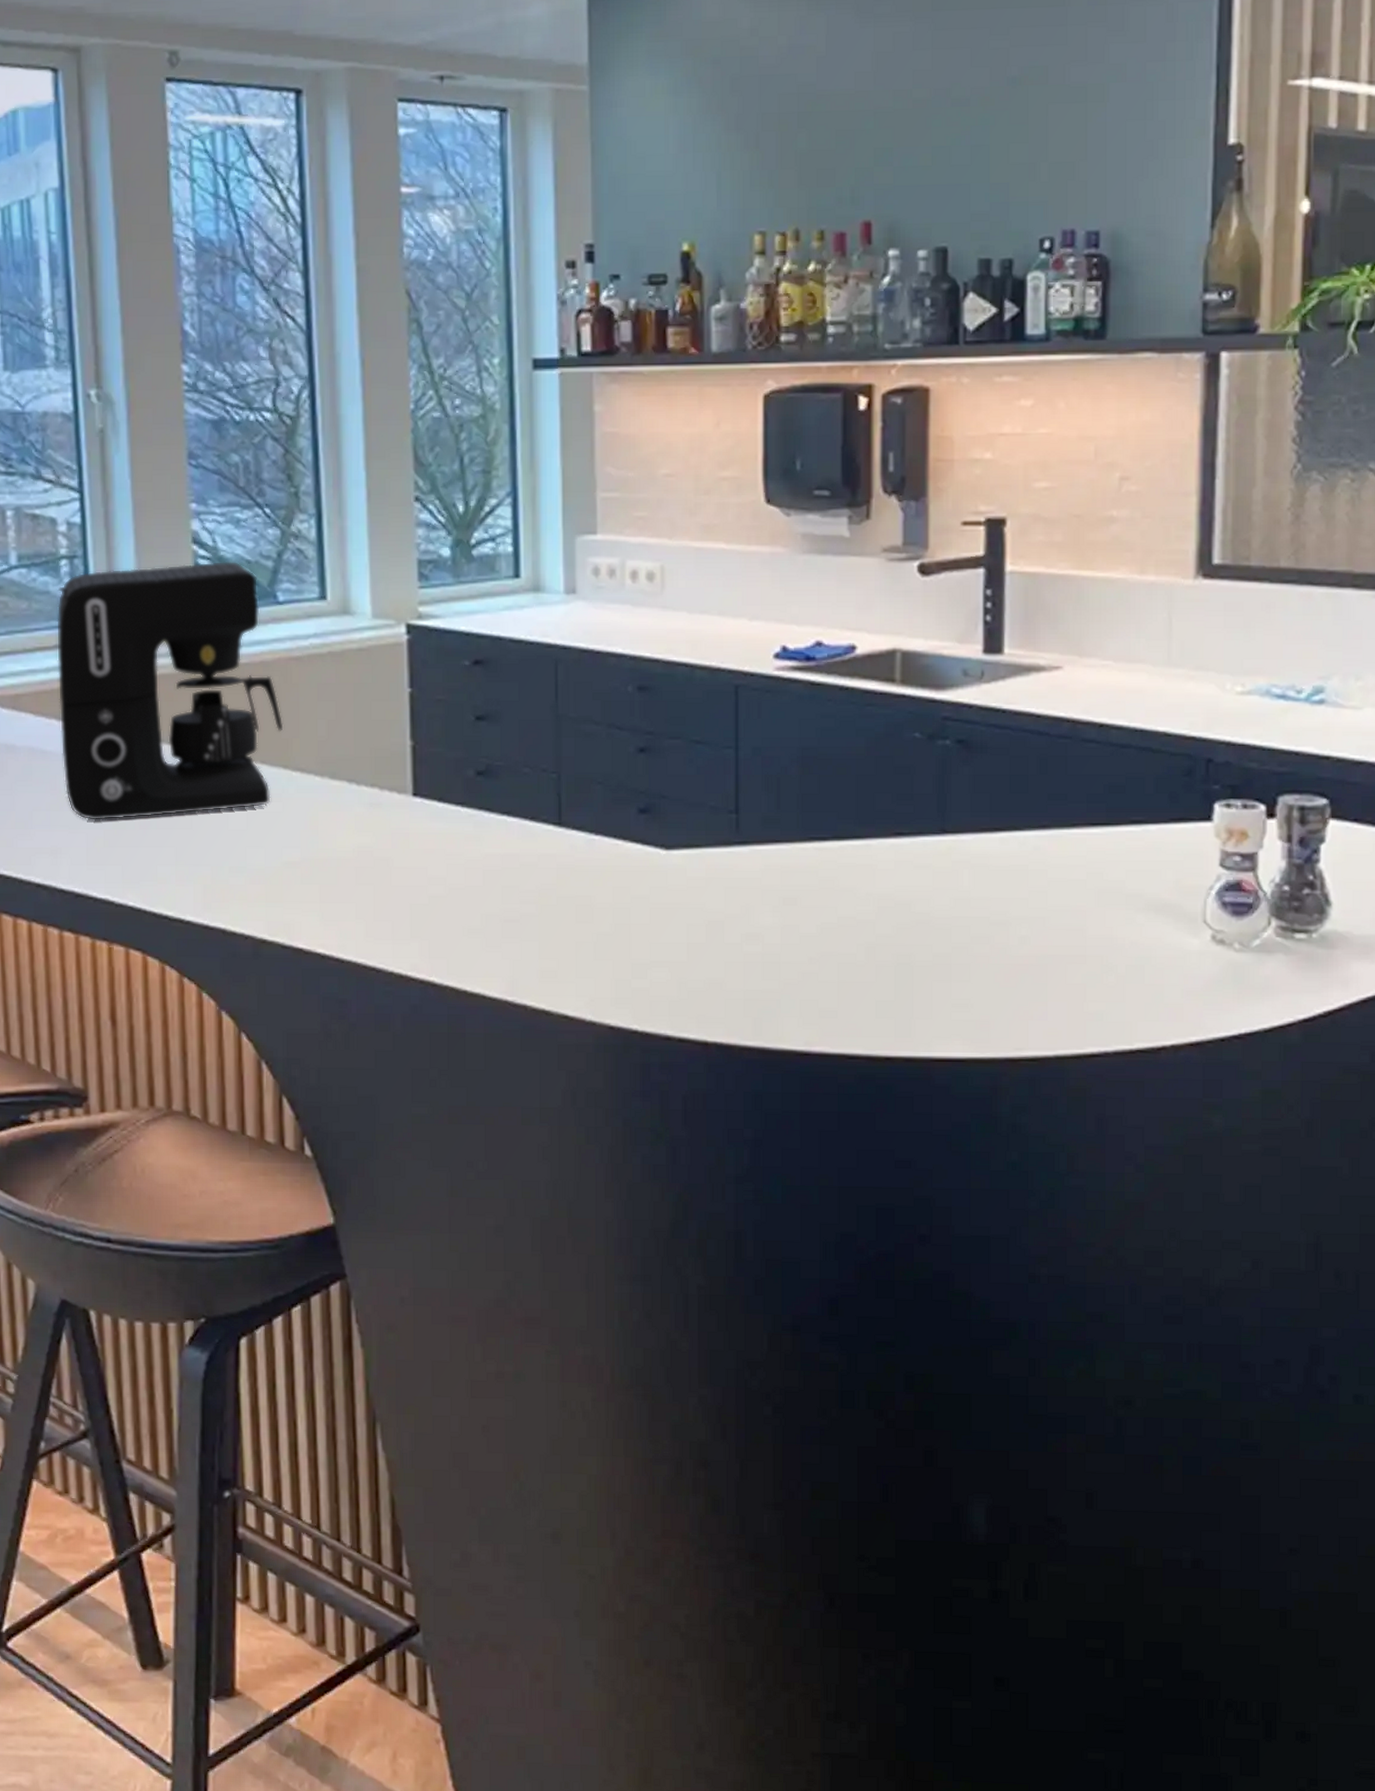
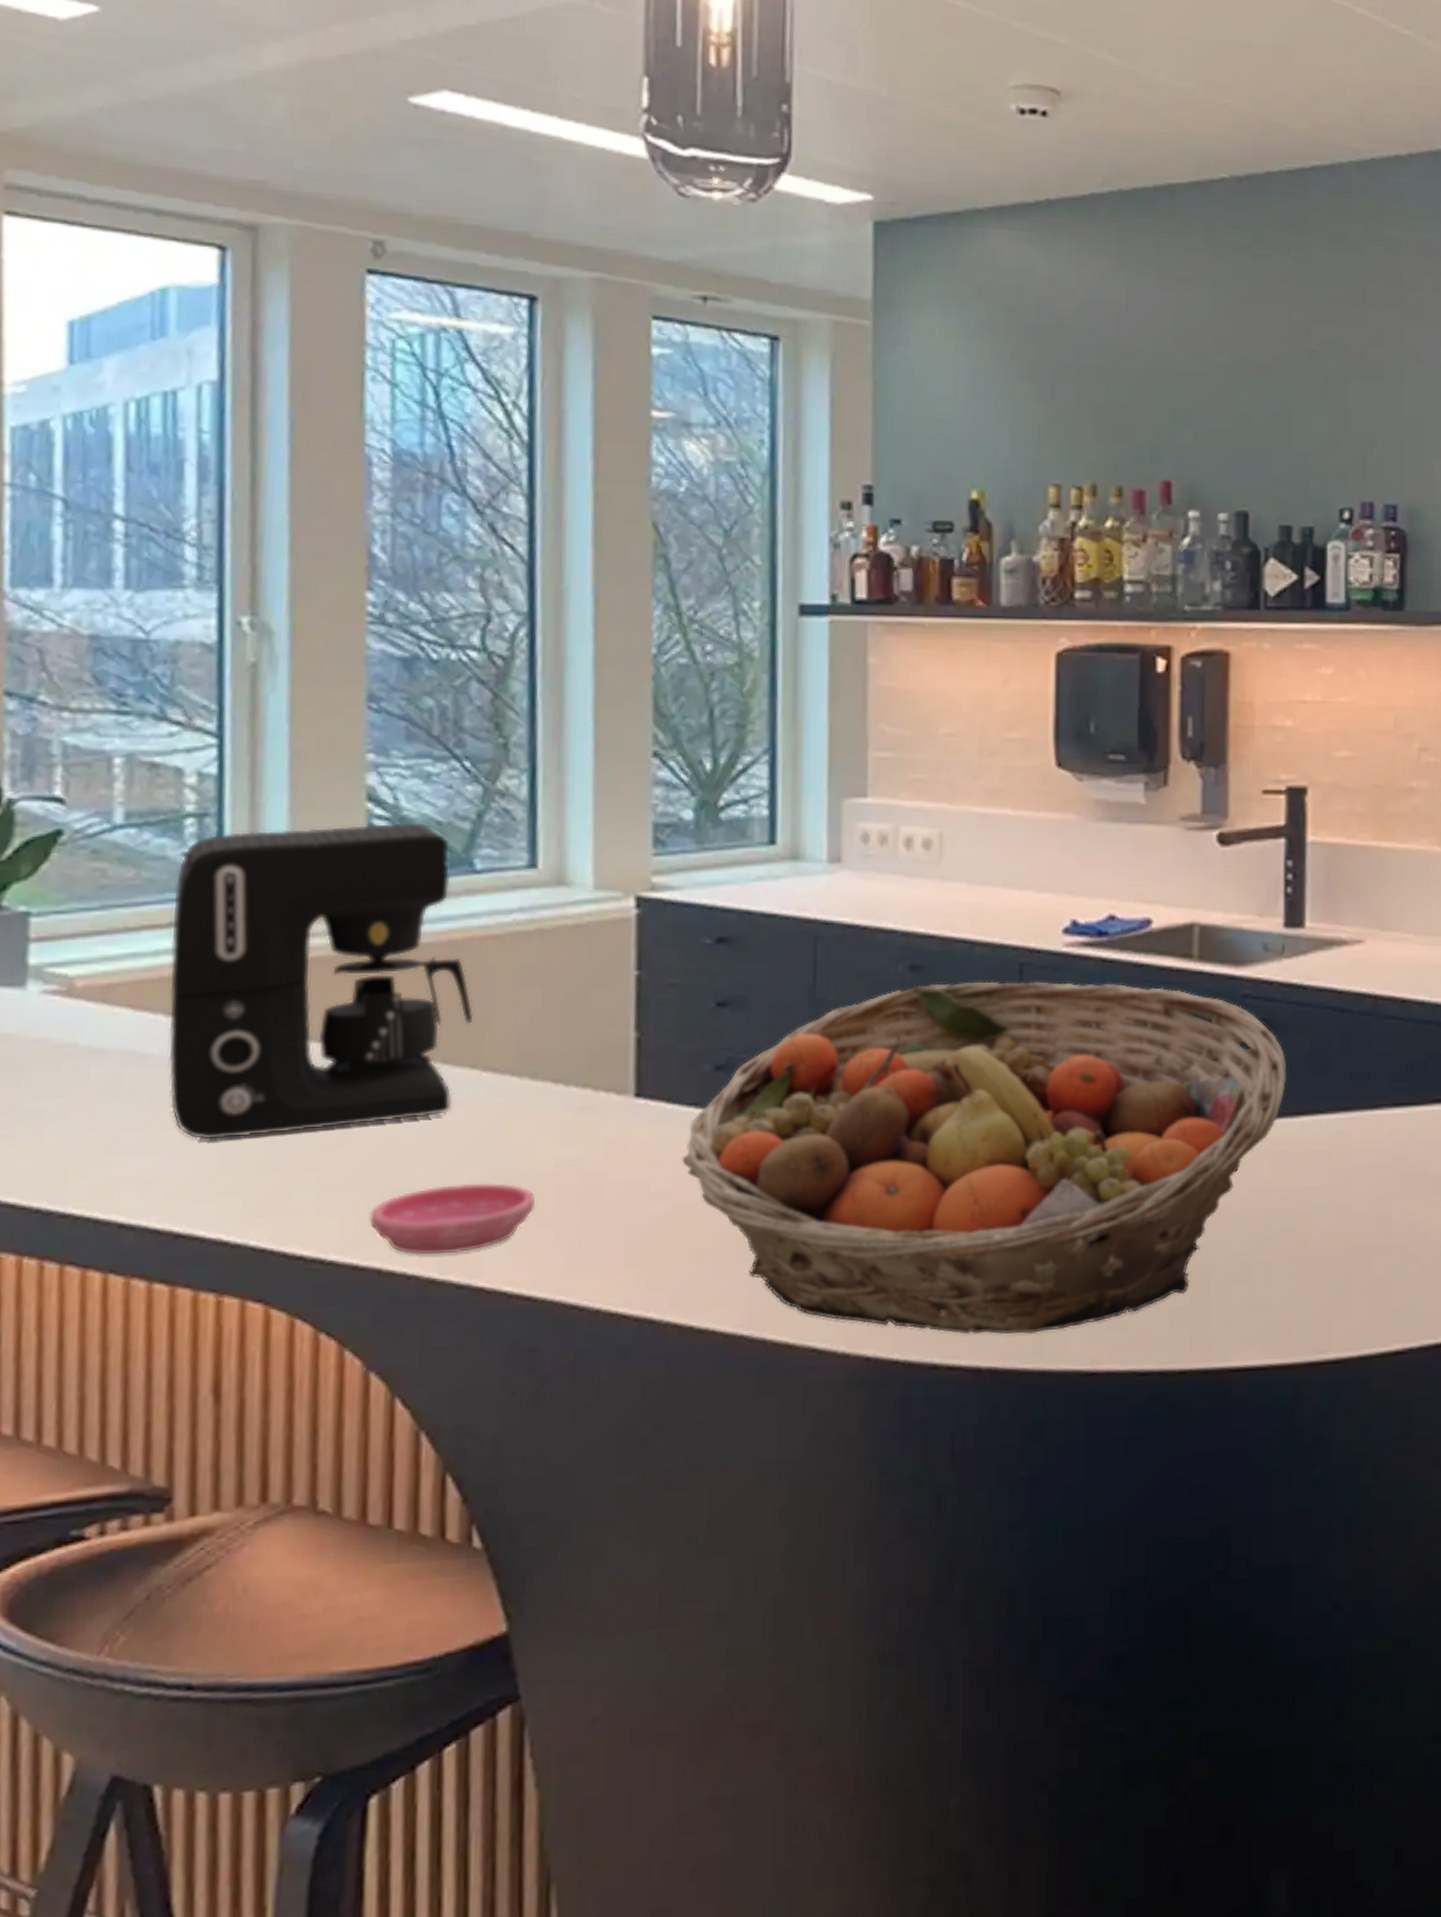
saucer: none [214,863,339,920] -> present [369,1182,536,1255]
fruit basket: none [452,701,986,1015] -> present [681,981,1287,1334]

